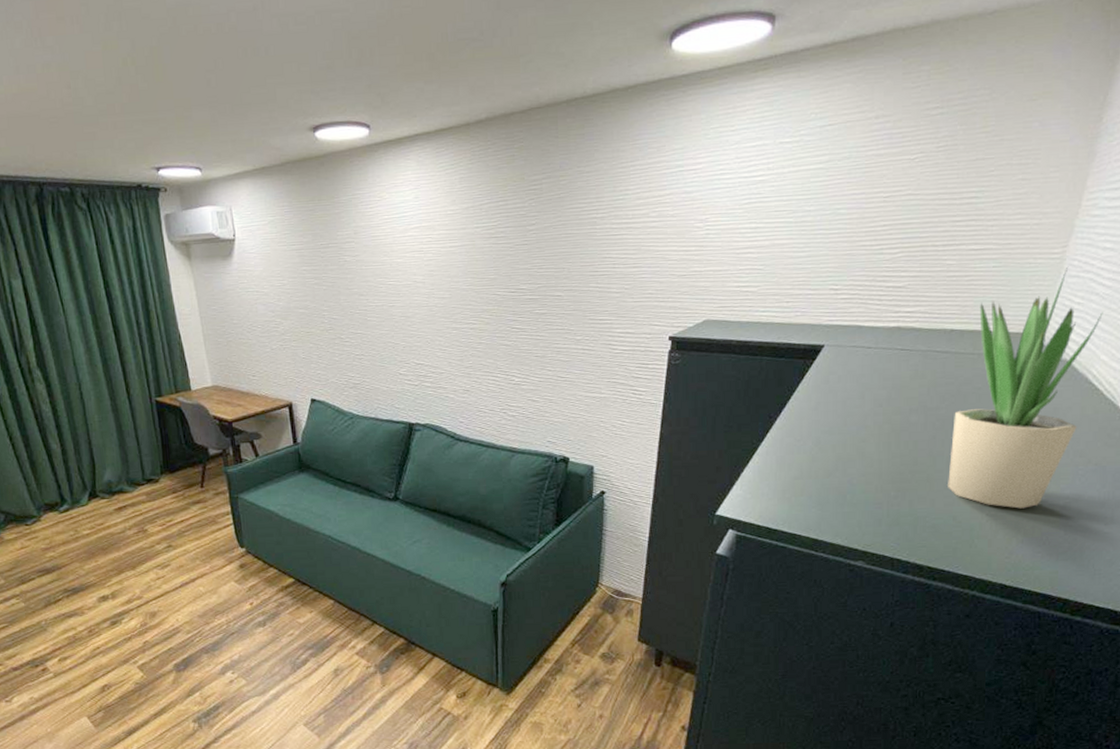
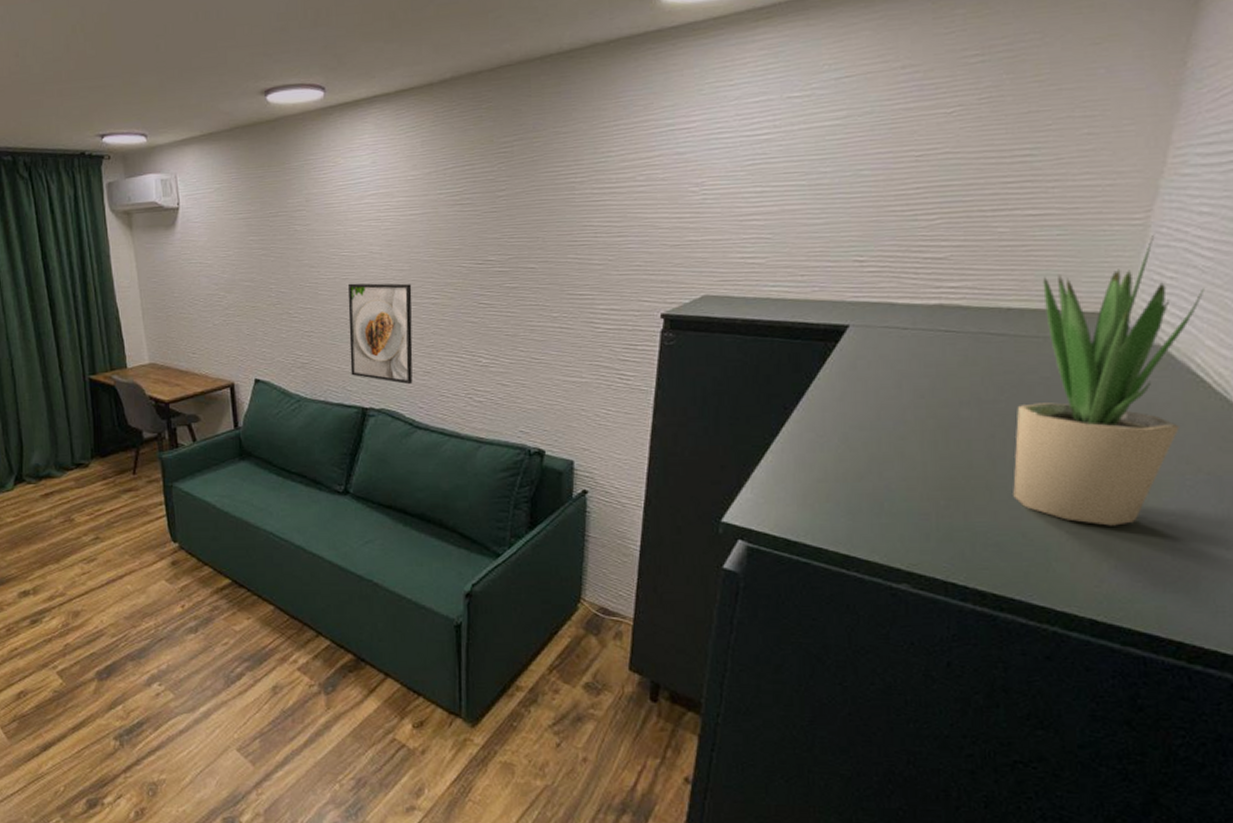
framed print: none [394,310,454,402] -> present [347,283,413,385]

